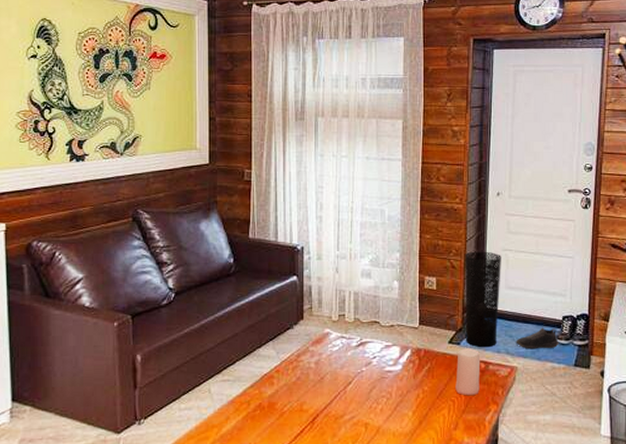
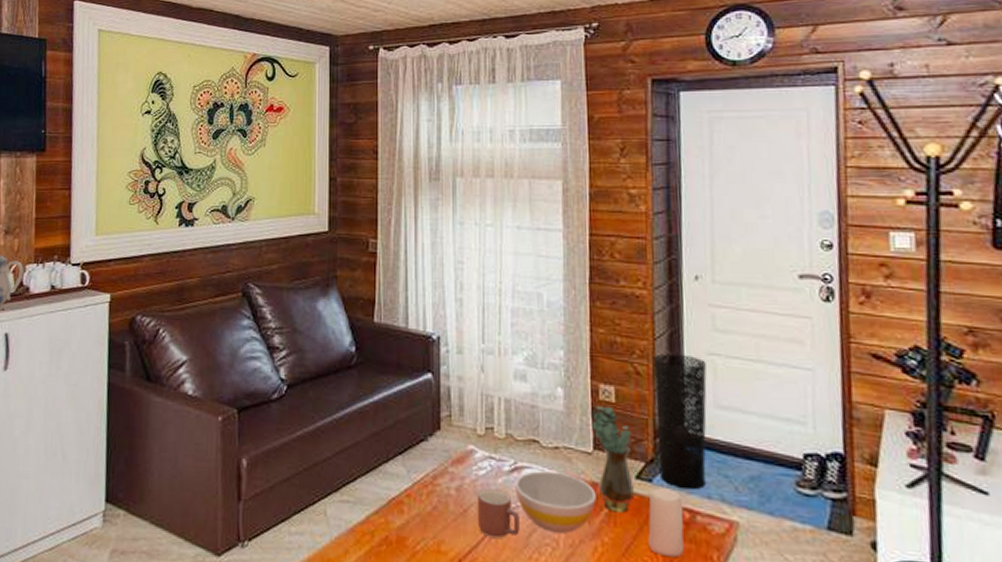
mug: none [331,359,363,397] -> present [476,488,520,540]
bowl: none [361,343,420,387] -> present [515,470,596,533]
vase: none [419,290,447,369] -> present [591,402,634,513]
shoe: present [516,327,559,350] -> none [734,467,801,501]

